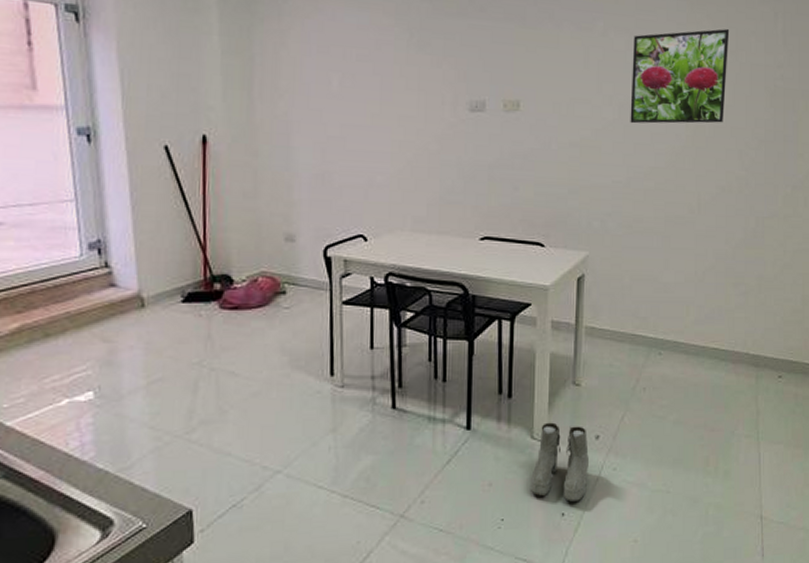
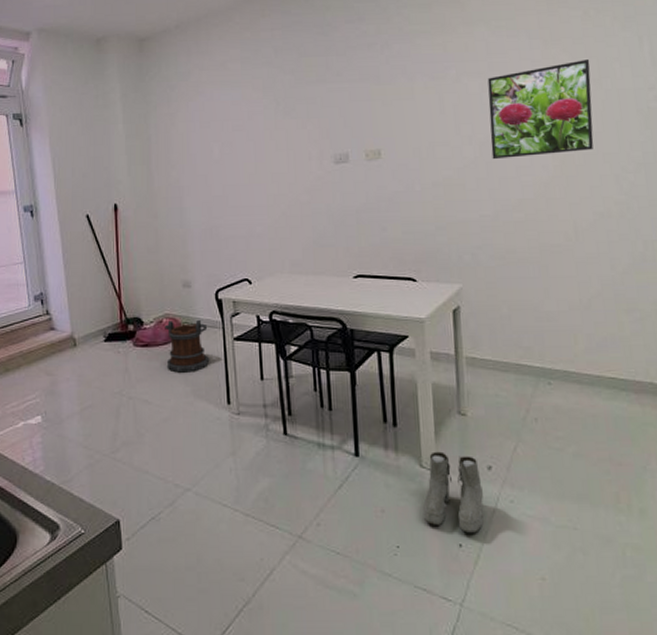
bucket: none [259,279,313,340] -> present [164,319,210,373]

